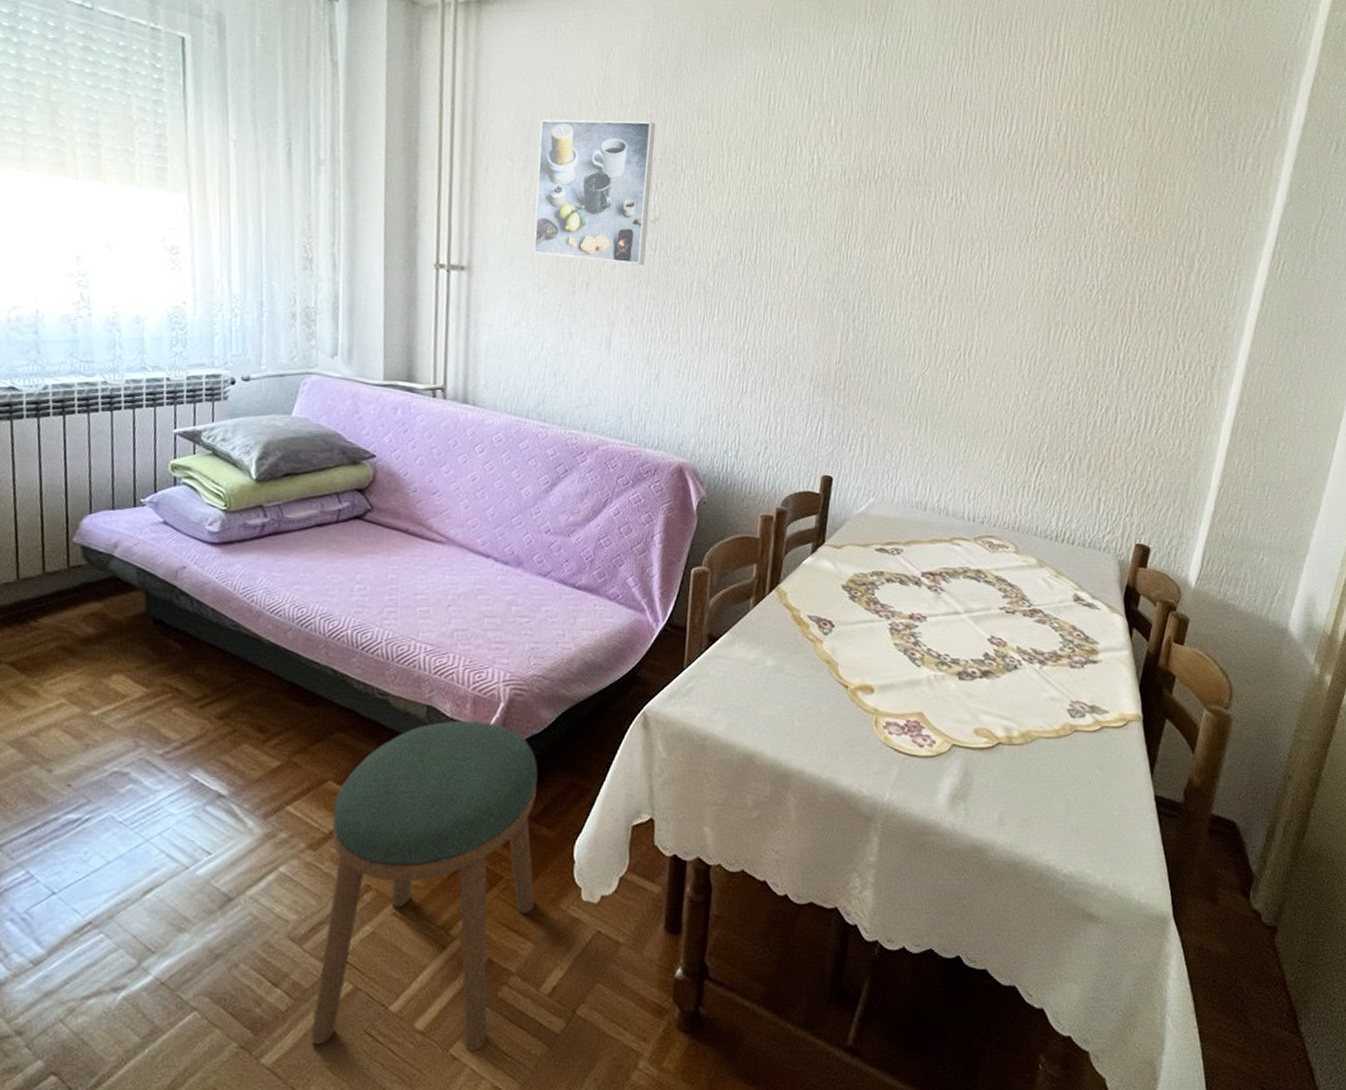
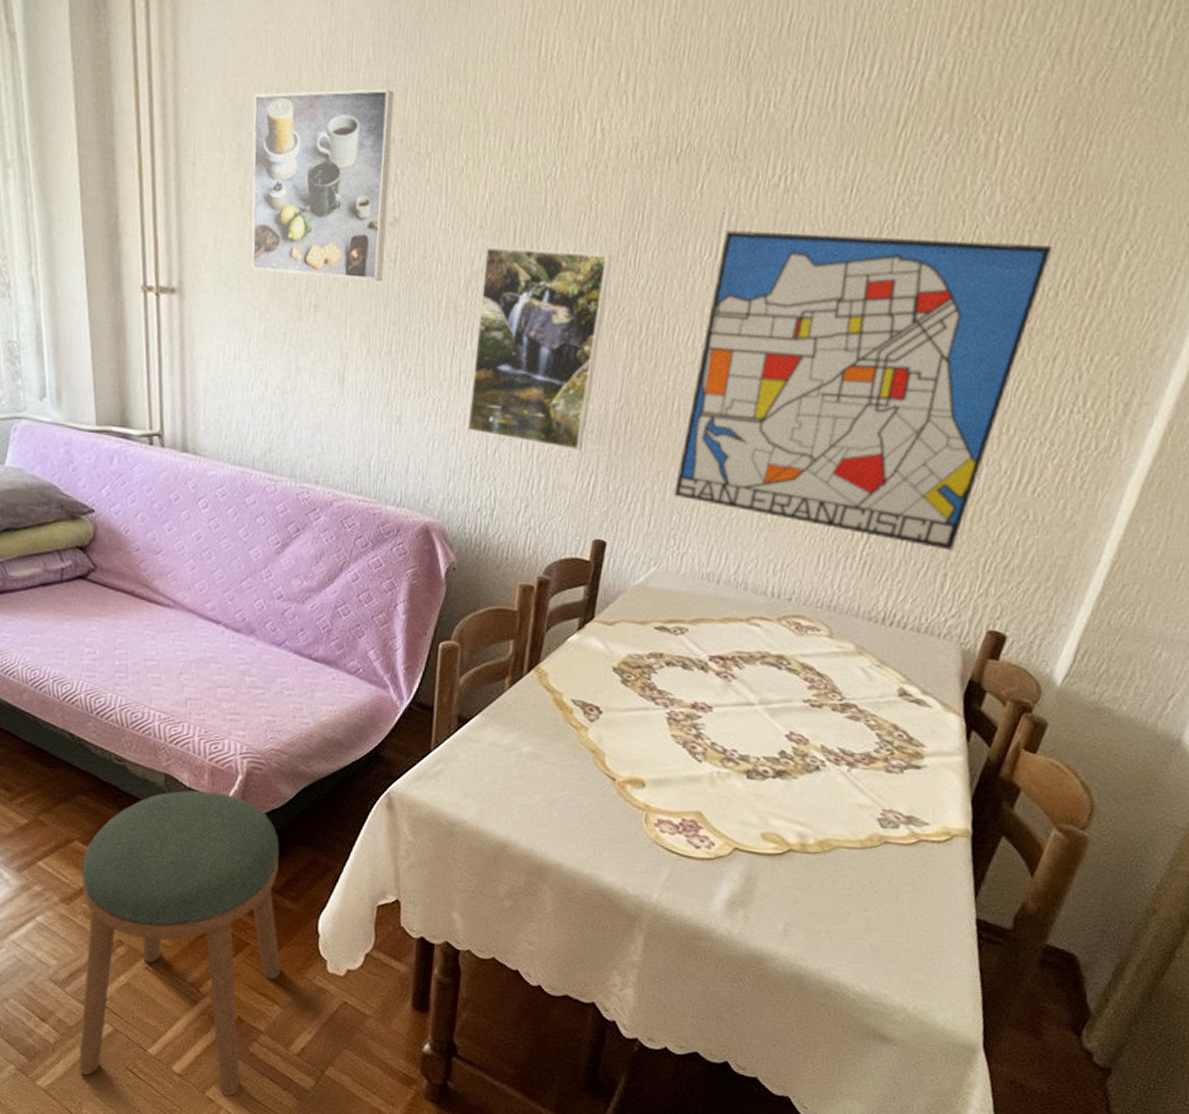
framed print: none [715,241,829,402] -> present [467,247,612,451]
wall art: none [886,235,1147,481] -> present [674,230,1052,551]

